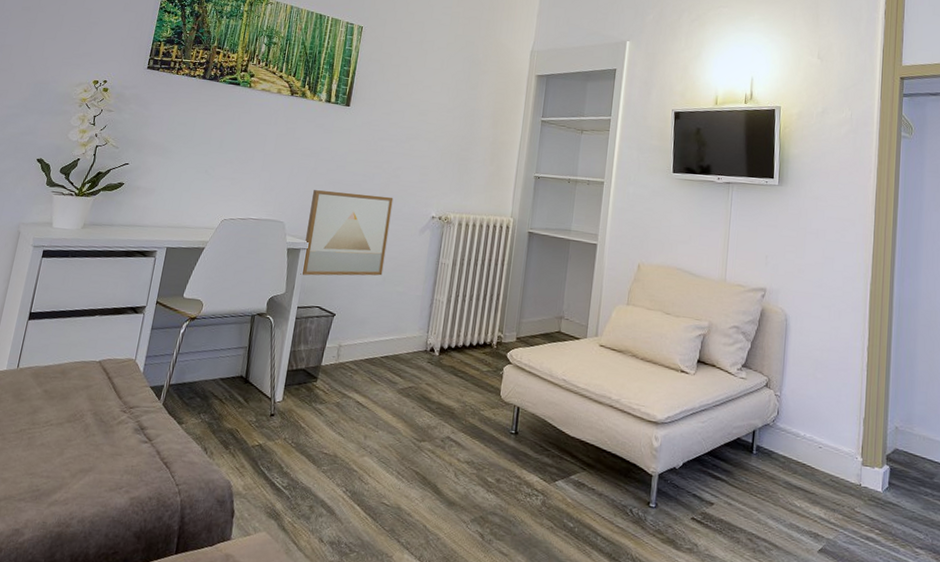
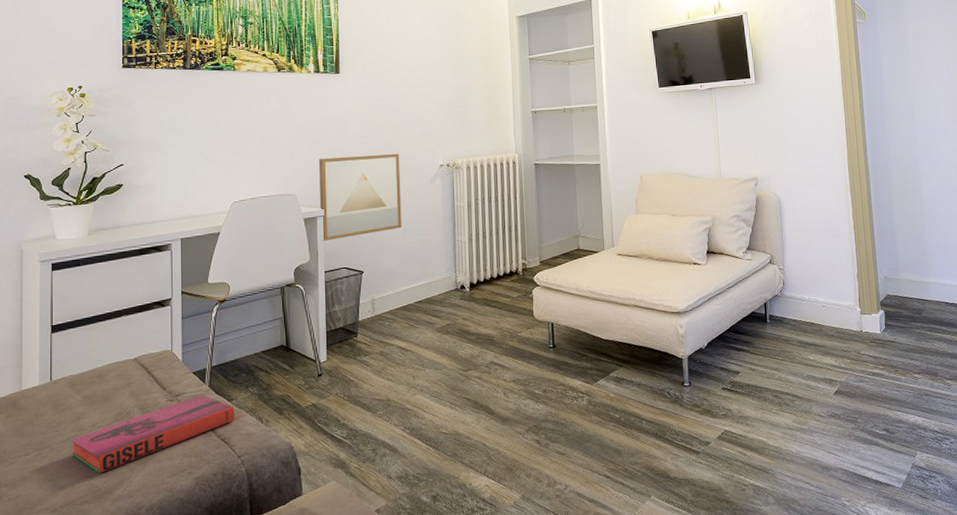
hardback book: none [21,411,183,474] -> present [72,394,235,474]

